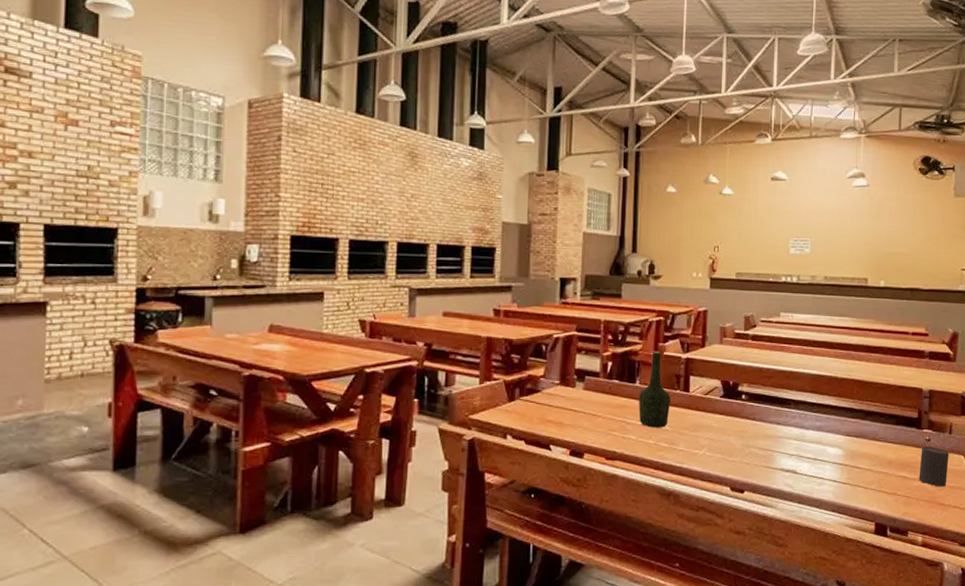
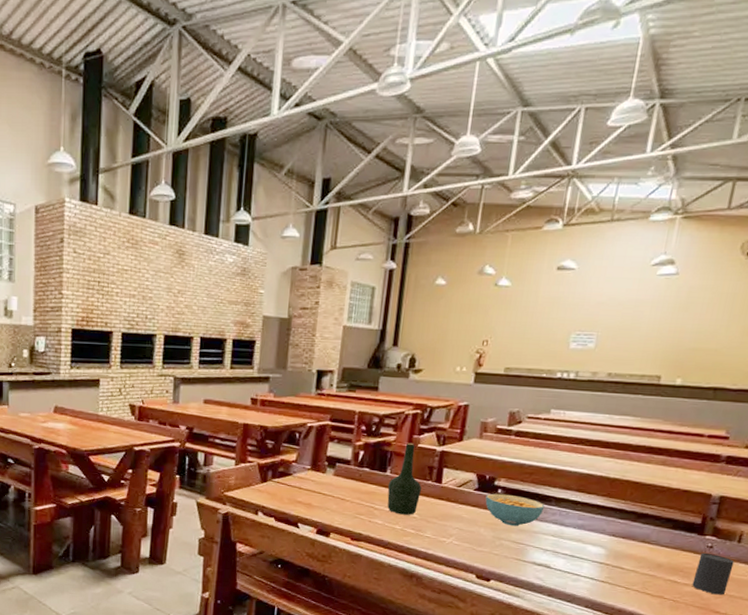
cereal bowl: none [731,399,785,433] -> present [485,493,545,527]

